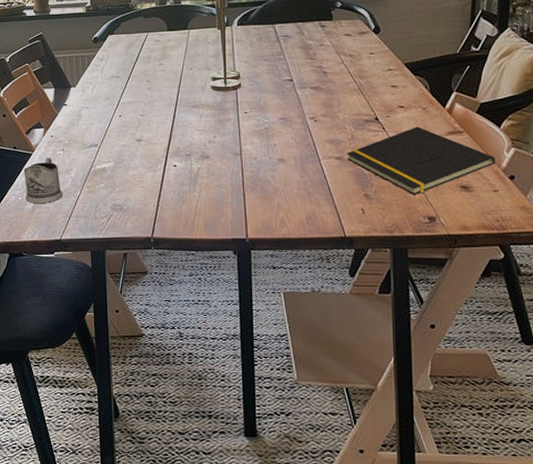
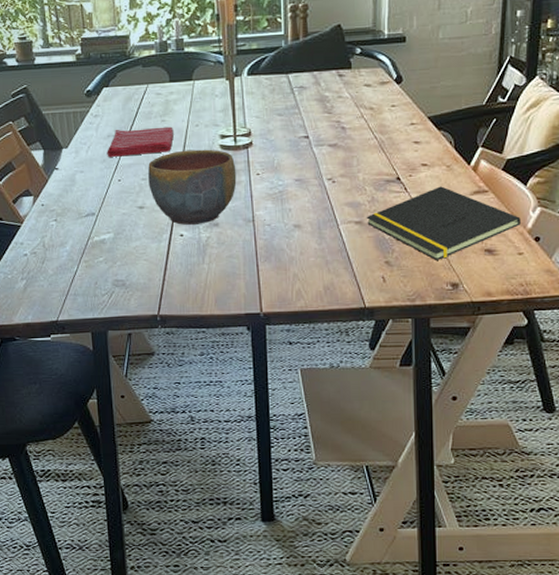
tea glass holder: present [24,157,63,204] -> none [12,229,58,282]
dish towel: none [110,69,170,95] -> present [107,126,174,157]
bowl: none [146,89,226,157] -> present [148,149,237,225]

